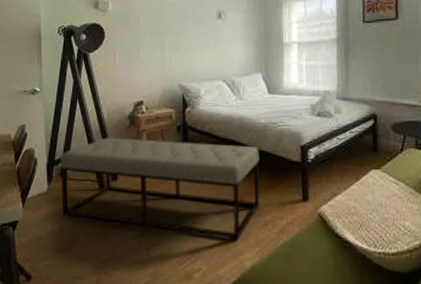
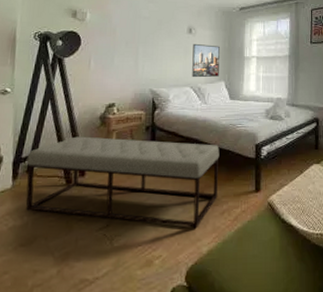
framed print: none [223,30,255,70] -> present [192,43,220,78]

